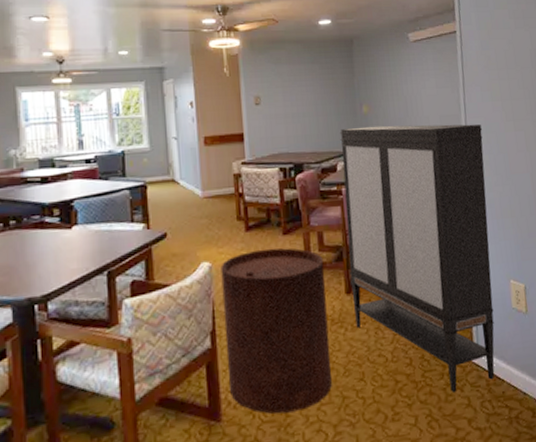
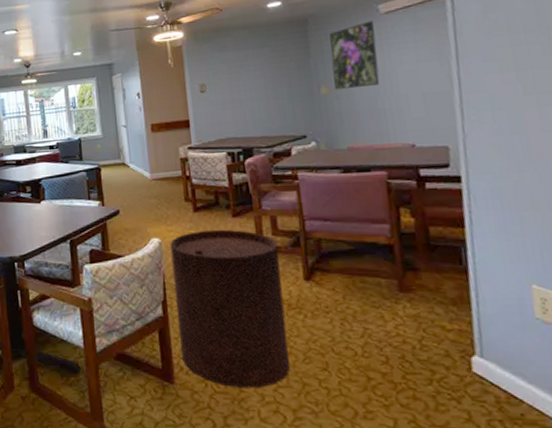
storage cabinet: present [339,124,495,392] -> none [294,100,508,402]
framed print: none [370,47,409,109] -> present [329,20,380,90]

